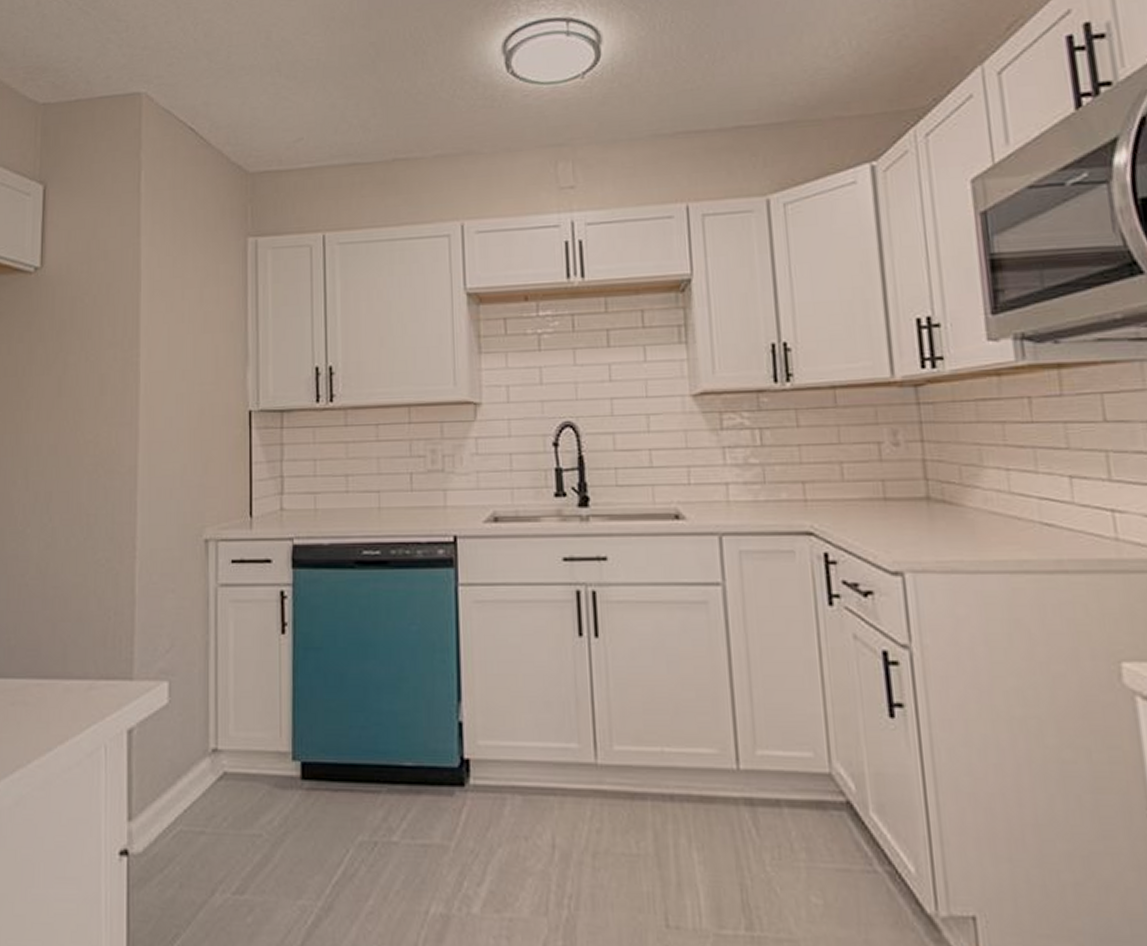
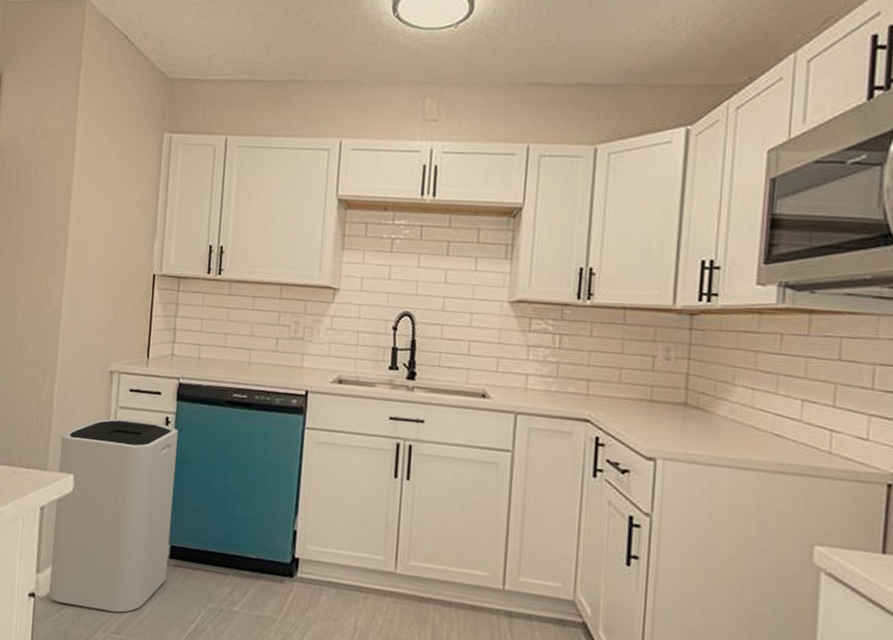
trash can: none [147,600,300,863] -> present [49,418,178,613]

